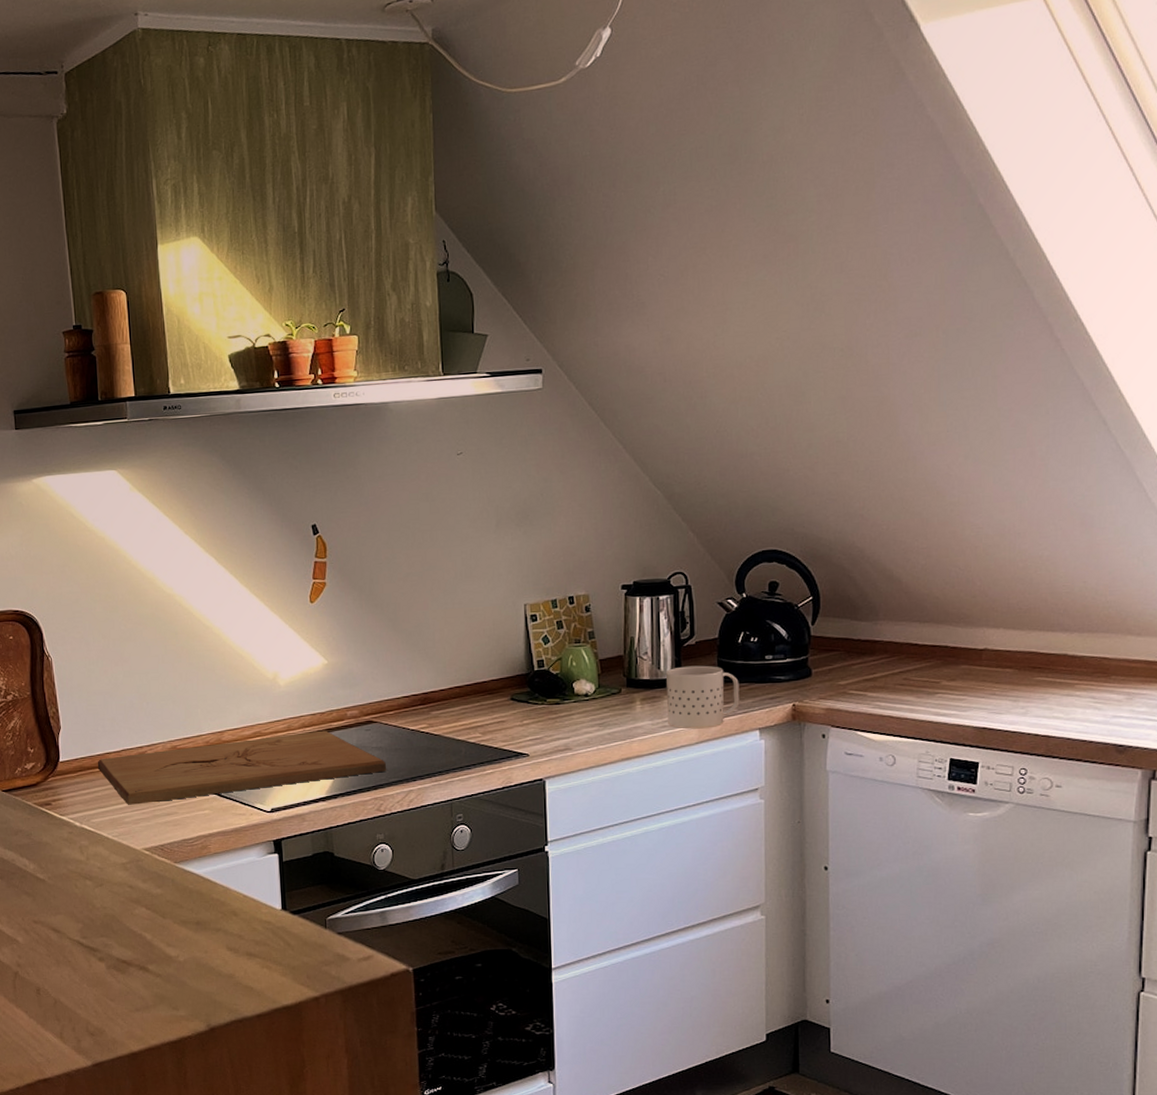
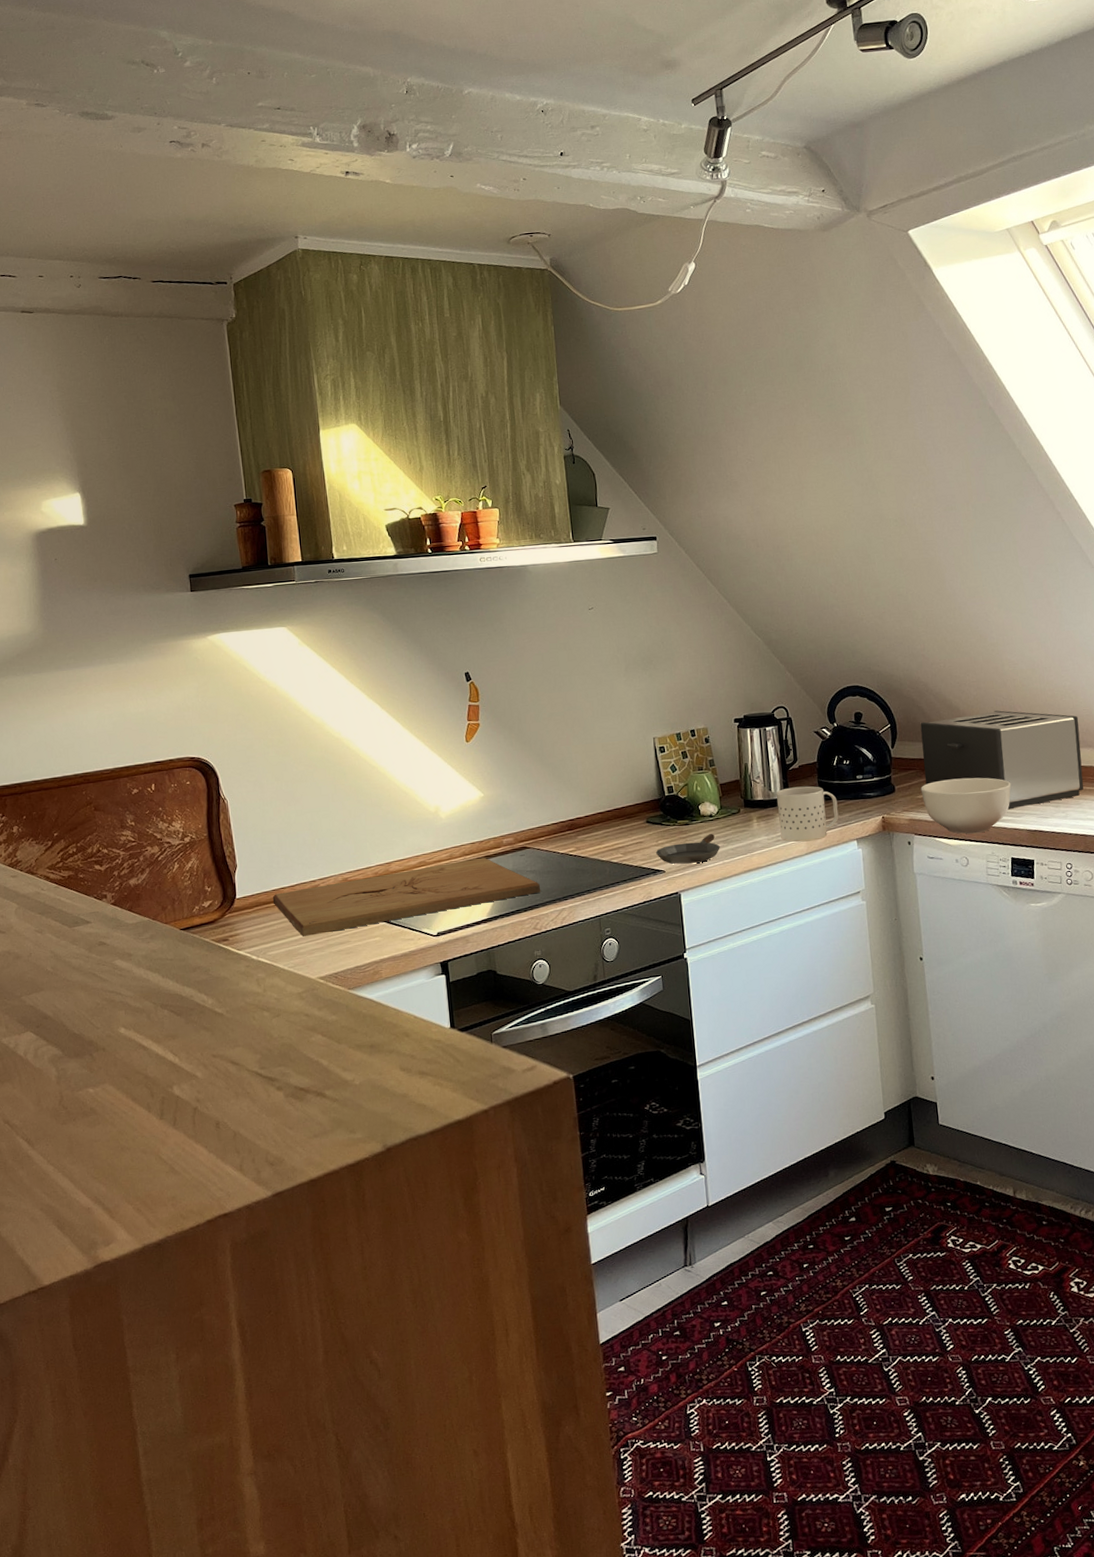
frying pan: none [519,715,595,749] -> present [655,834,720,865]
bowl: none [843,662,959,729] -> present [920,777,1011,834]
toaster: none [849,584,1055,702] -> present [920,710,1084,810]

